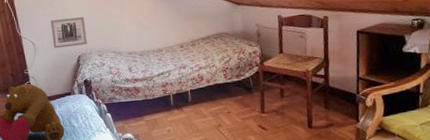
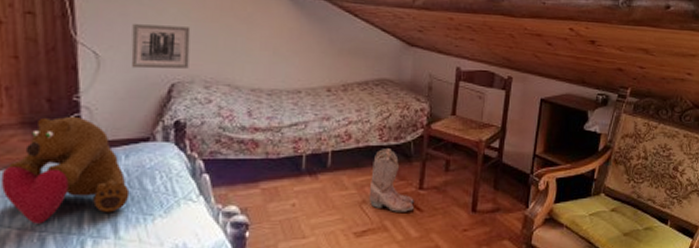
boots: none [222,84,259,132] -> present [368,149,414,212]

